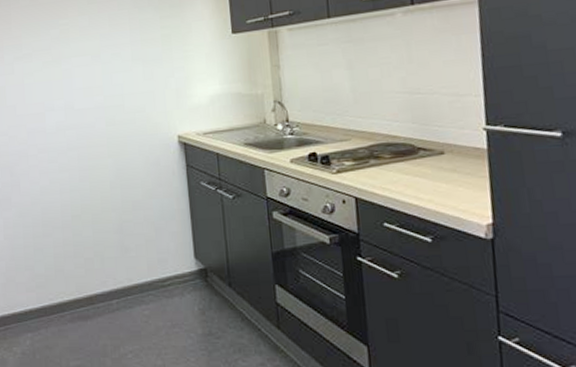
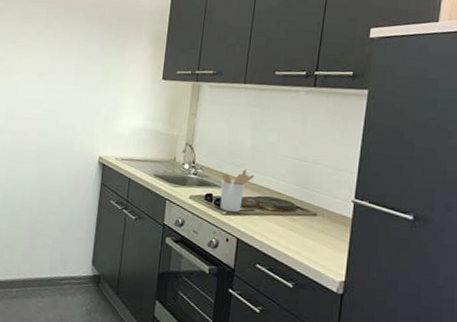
utensil holder: none [322,116,362,170] -> present [220,169,255,213]

